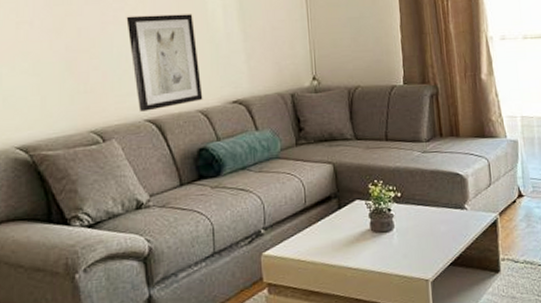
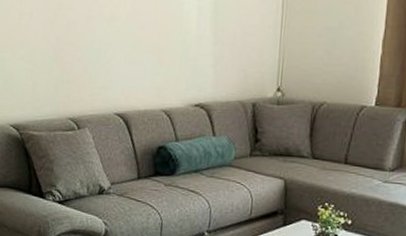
wall art: present [126,14,203,112] -> none [108,12,169,106]

